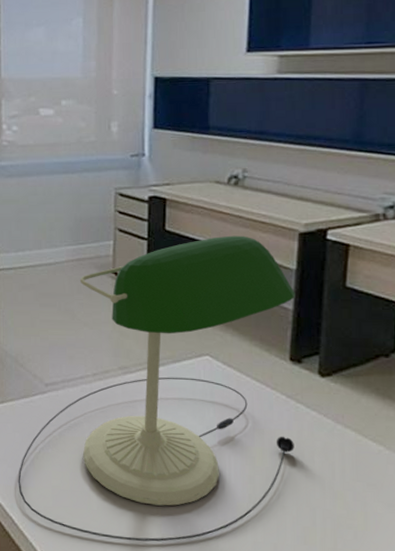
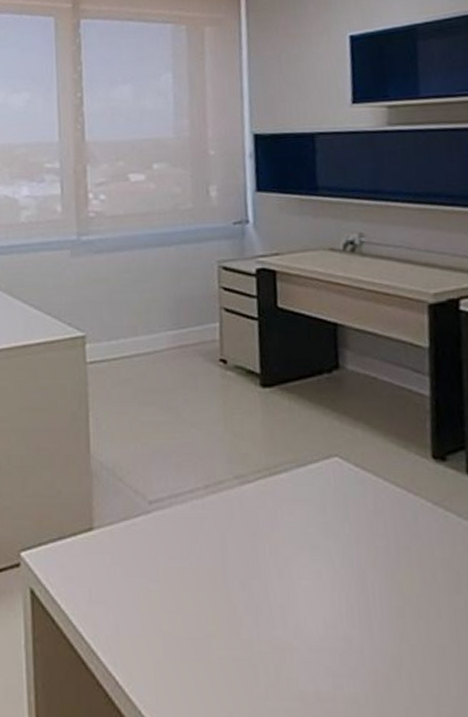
desk lamp: present [18,235,295,542] -> none [121,310,448,702]

